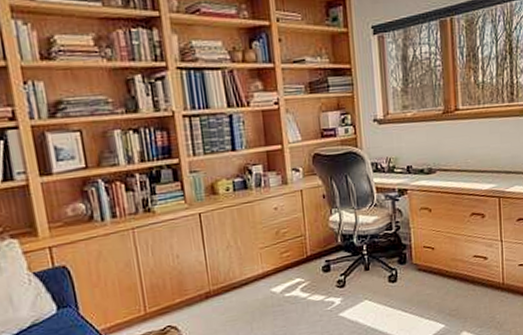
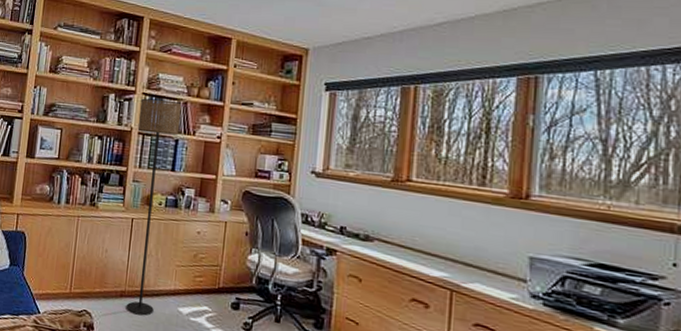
floor lamp: none [176,70,246,311] -> present [125,98,182,316]

